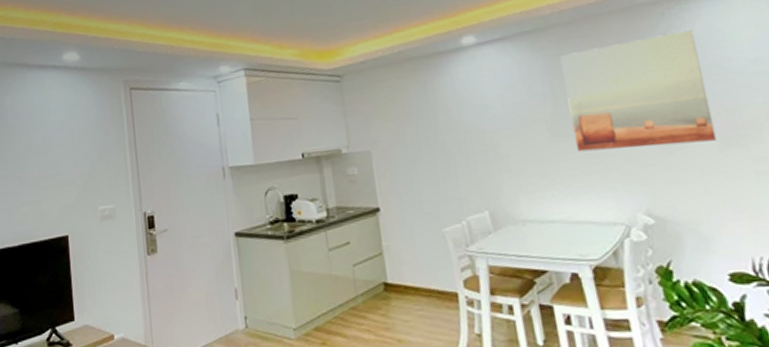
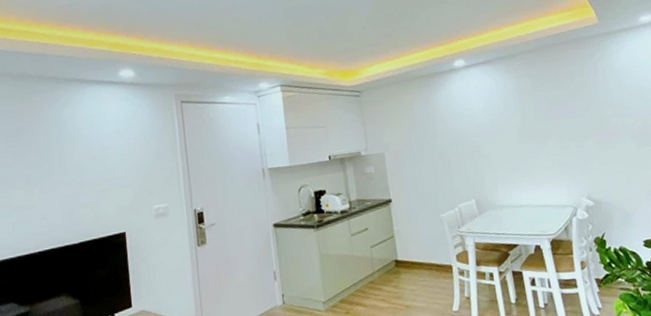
wall art: present [560,30,717,152] -> none [527,58,636,151]

